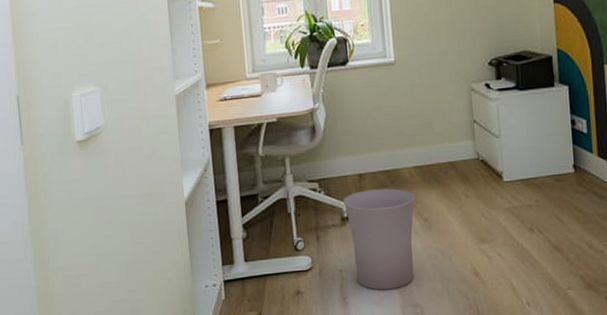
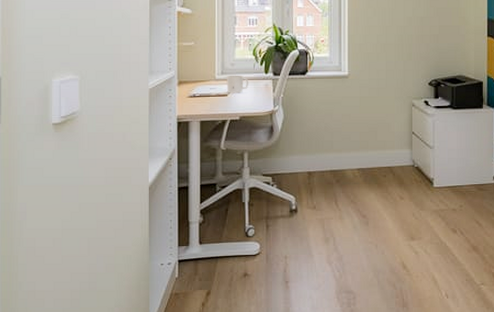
waste bin: present [343,188,415,290] -> none [293,187,356,277]

